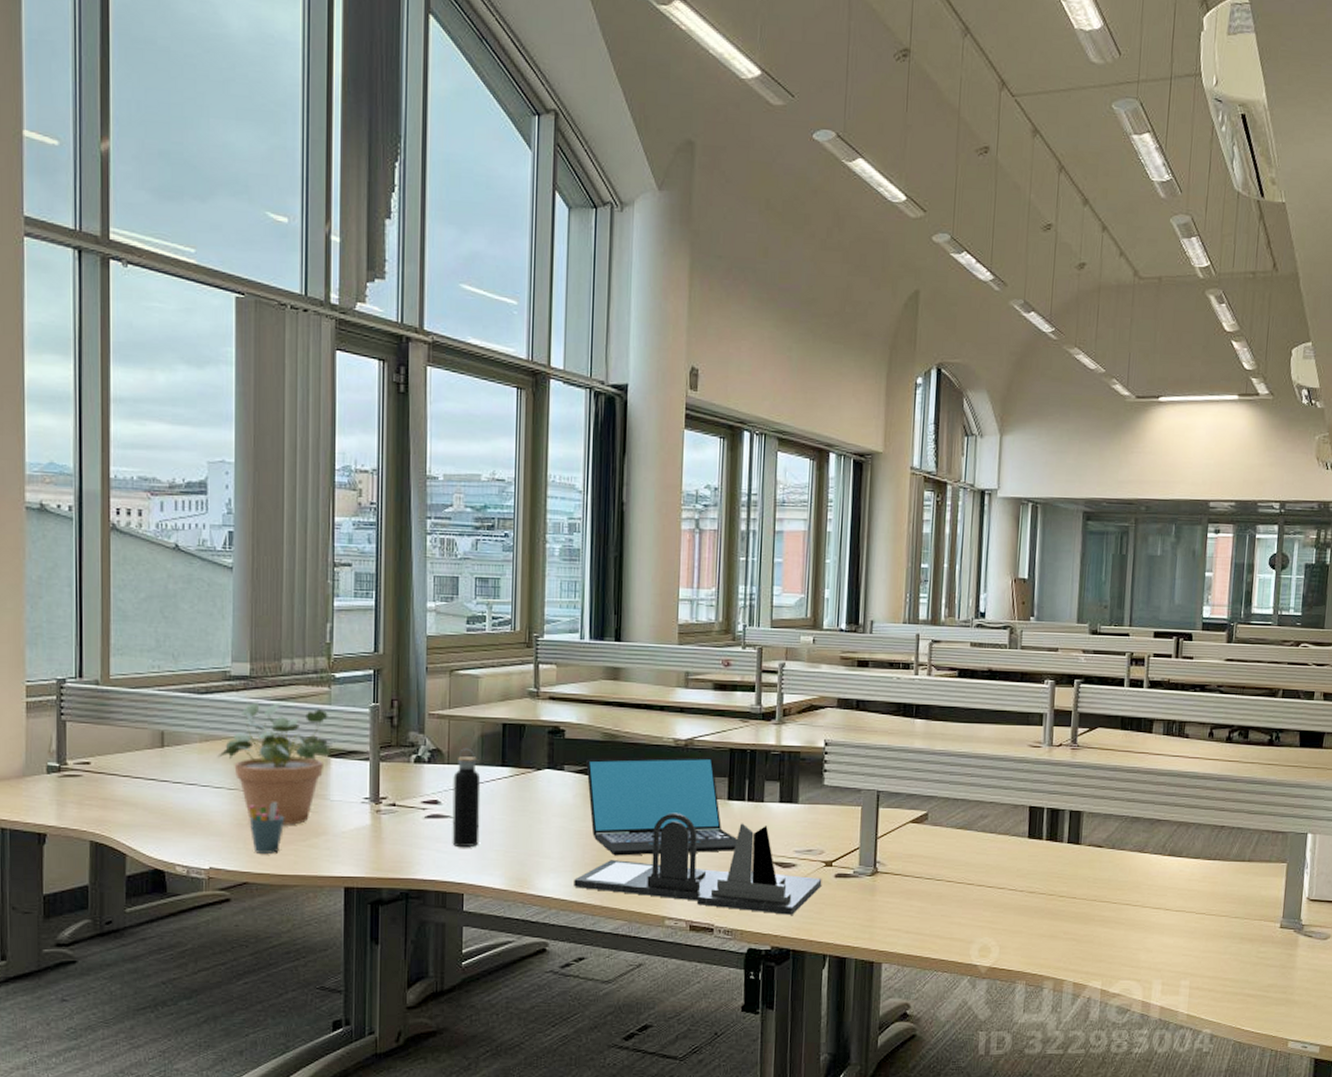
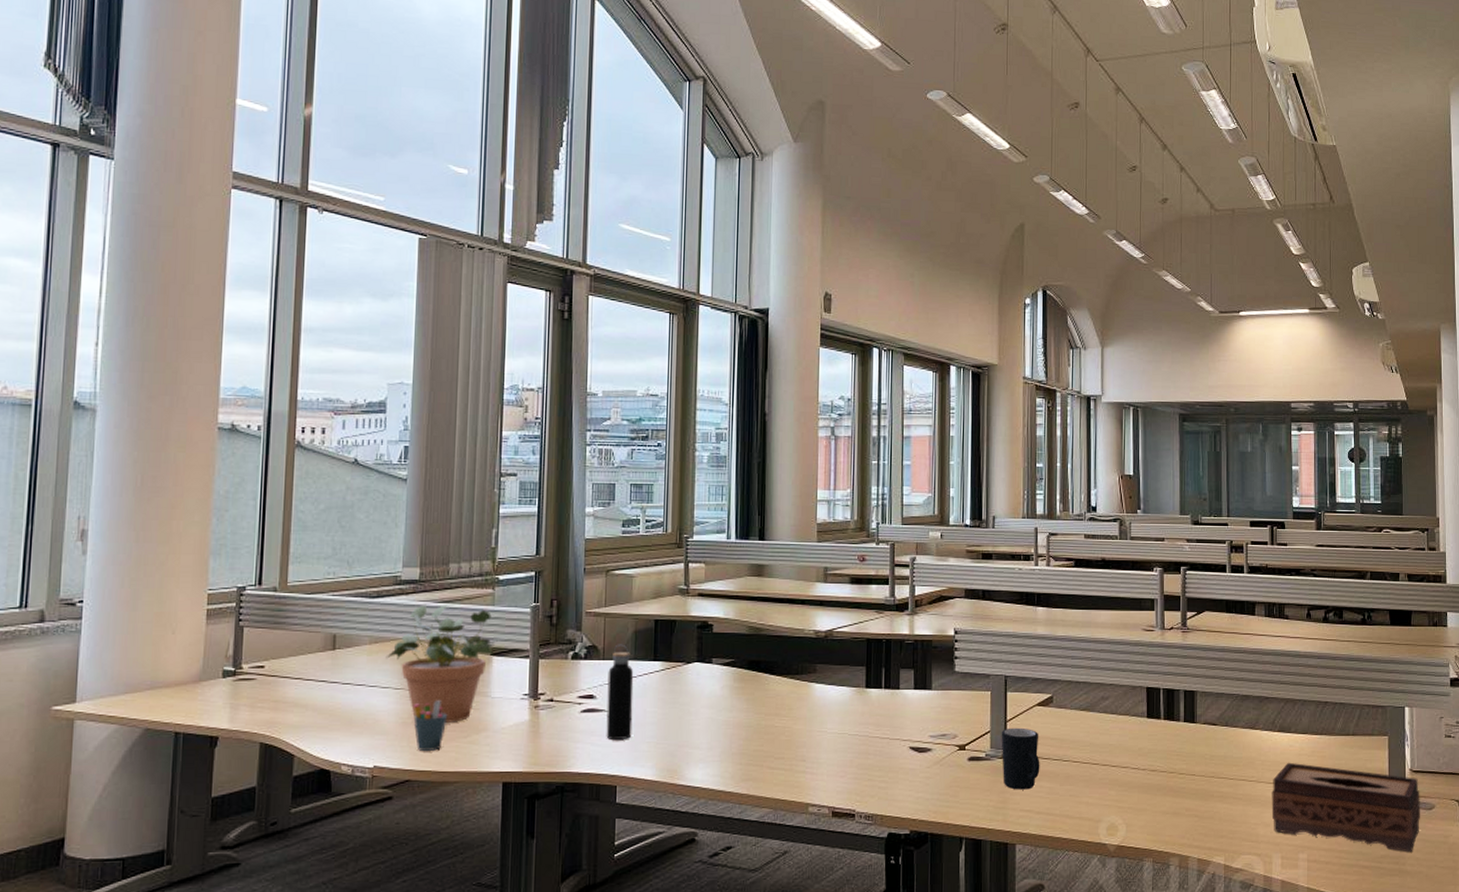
desk organizer: present [574,813,822,915] -> none [722,701,956,799]
laptop: present [586,757,737,856] -> none [733,647,875,745]
mug: none [870,845,912,908] -> present [1001,727,1040,790]
tissue box: none [1155,887,1316,982] -> present [1271,762,1420,853]

